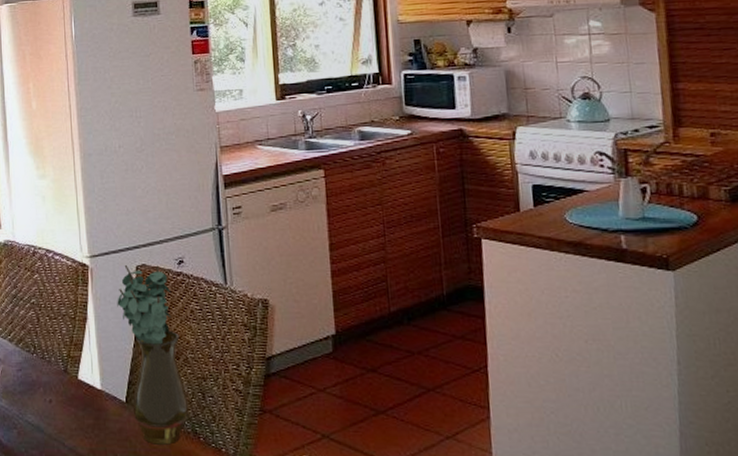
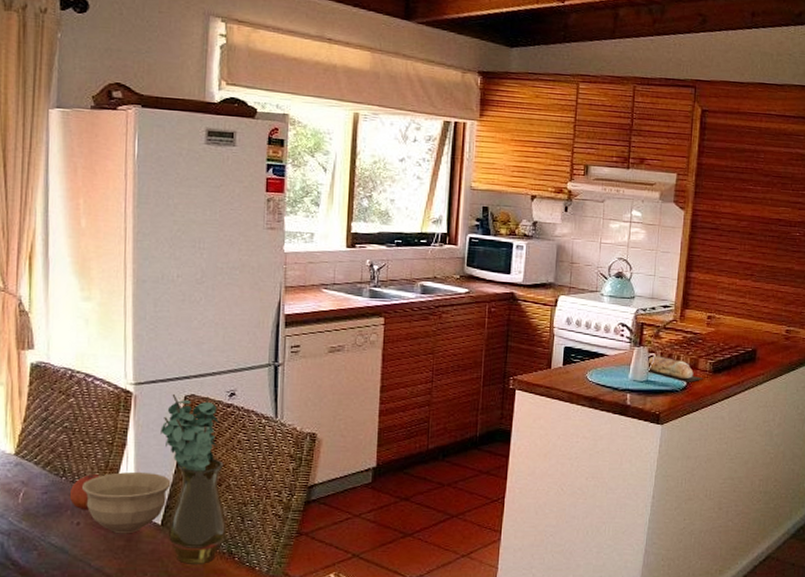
fruit: none [41,350,66,388] -> present [70,474,100,511]
bowl: none [51,346,132,412] -> present [82,471,171,534]
bread loaf: none [640,186,719,218] -> present [646,356,703,383]

